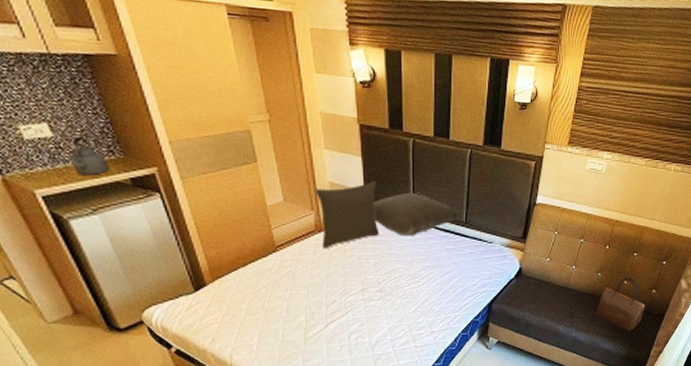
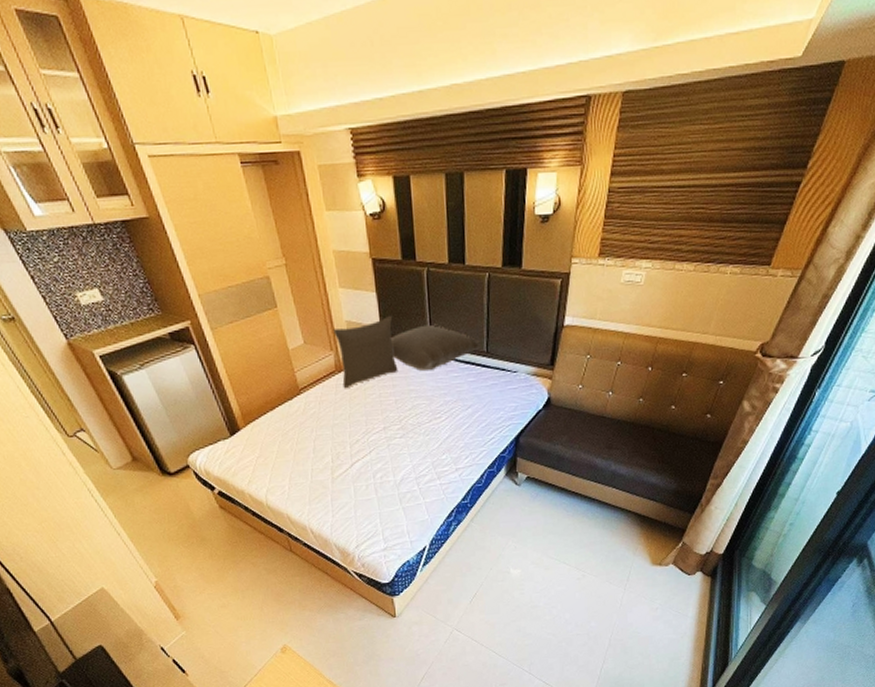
kettle: present [65,136,109,175] -> none [114,297,151,334]
handbag: present [596,277,646,331] -> none [638,401,699,462]

